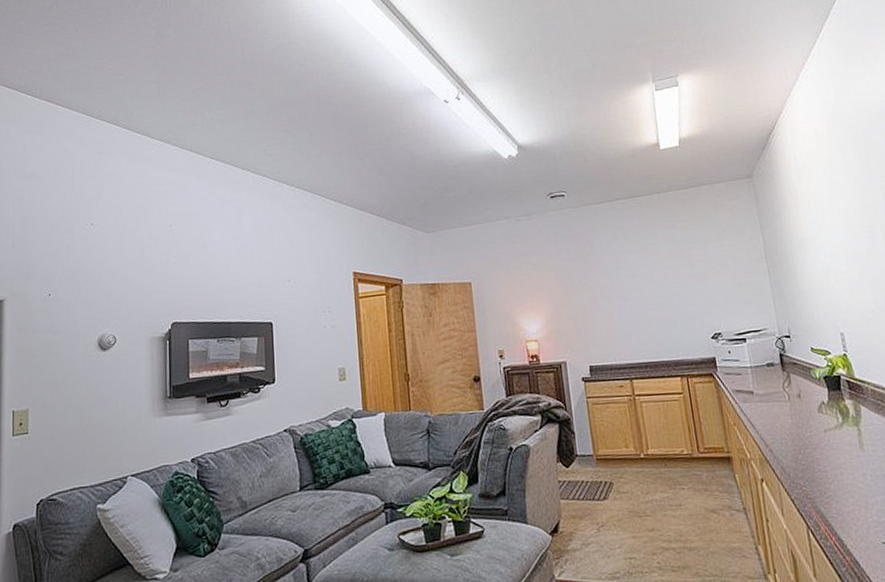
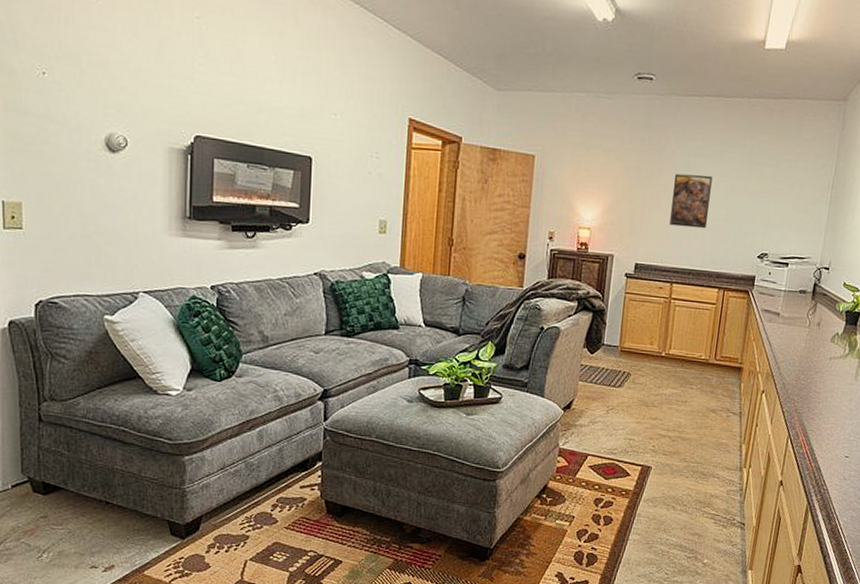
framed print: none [606,269,652,323] -> present [669,173,713,229]

